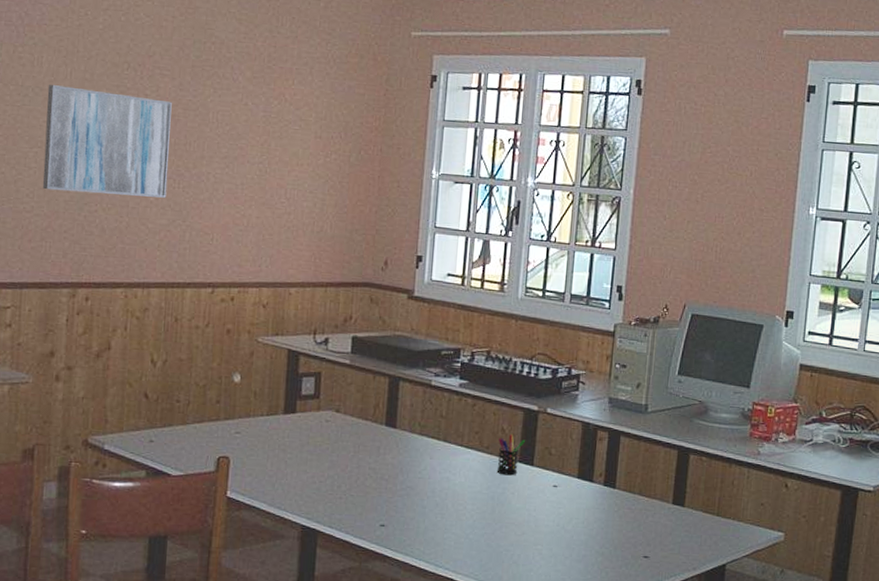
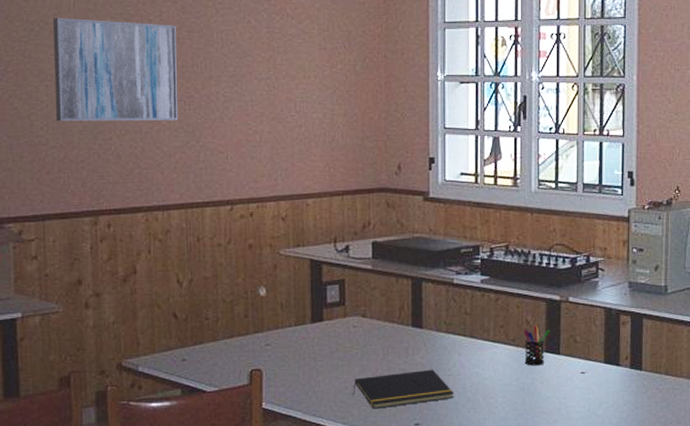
notepad: none [320,470,423,507] -> present [353,369,454,409]

